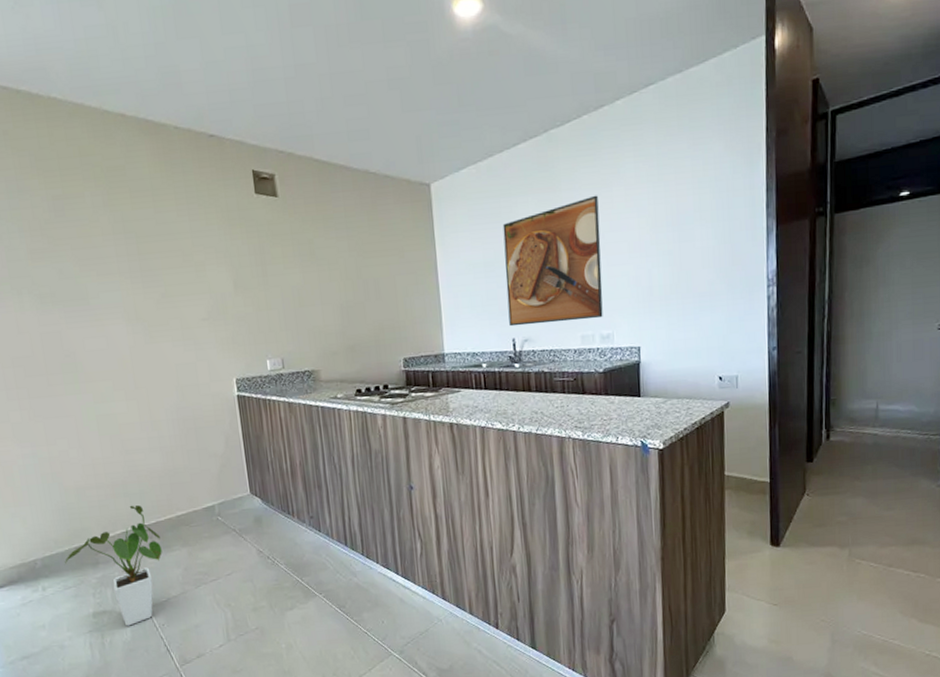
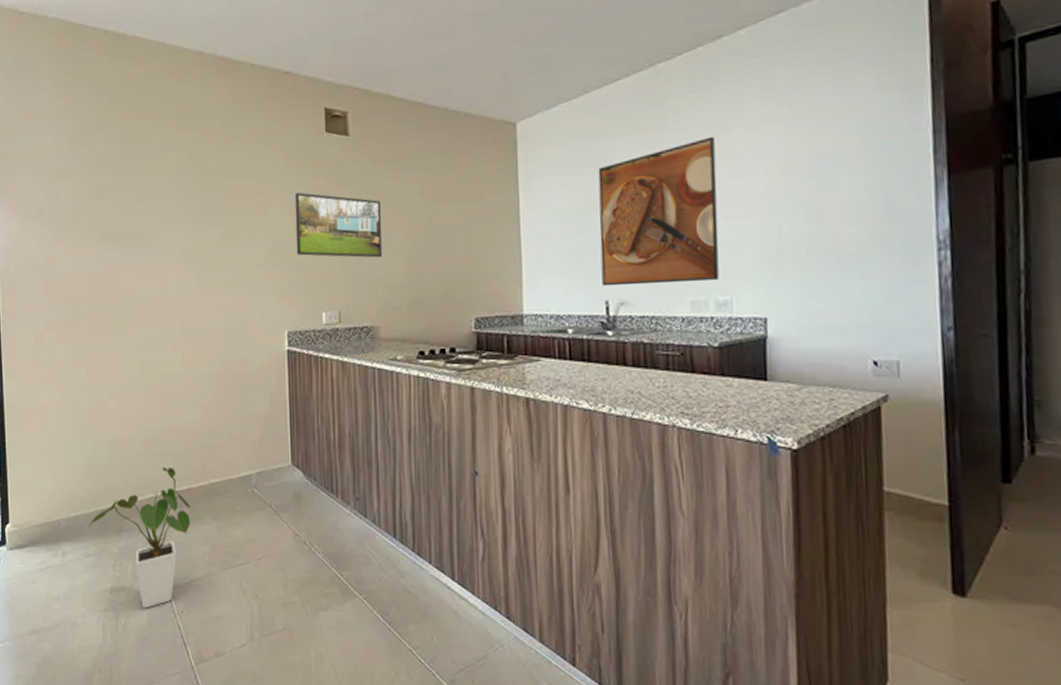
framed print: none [230,250,317,310] -> present [294,192,382,258]

